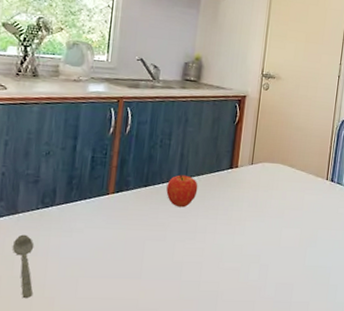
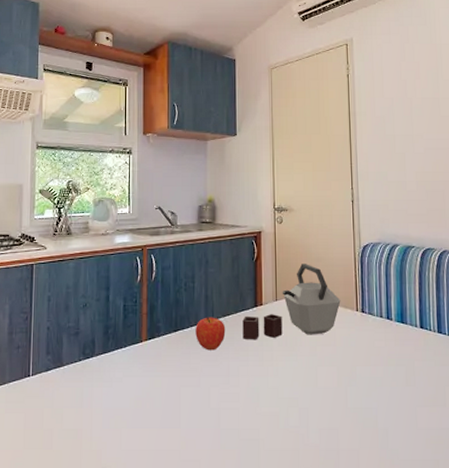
spoon: present [13,234,34,299] -> none [61,386,81,452]
kettle: none [214,131,314,201] -> present [242,264,341,340]

